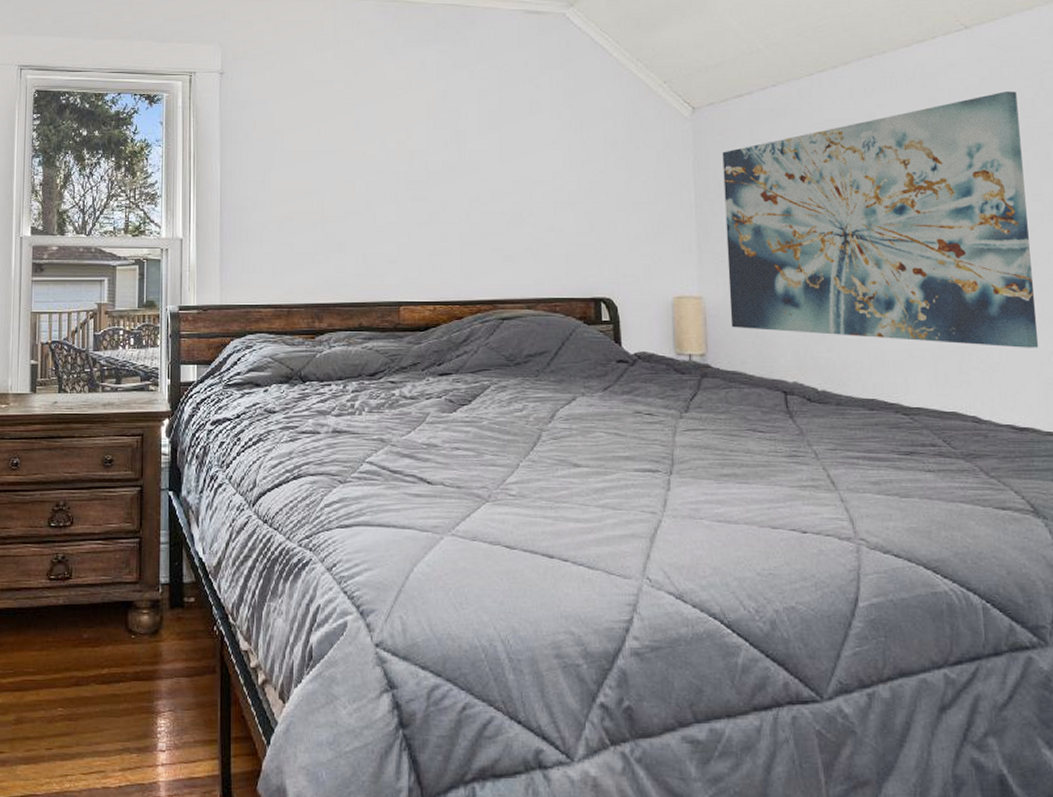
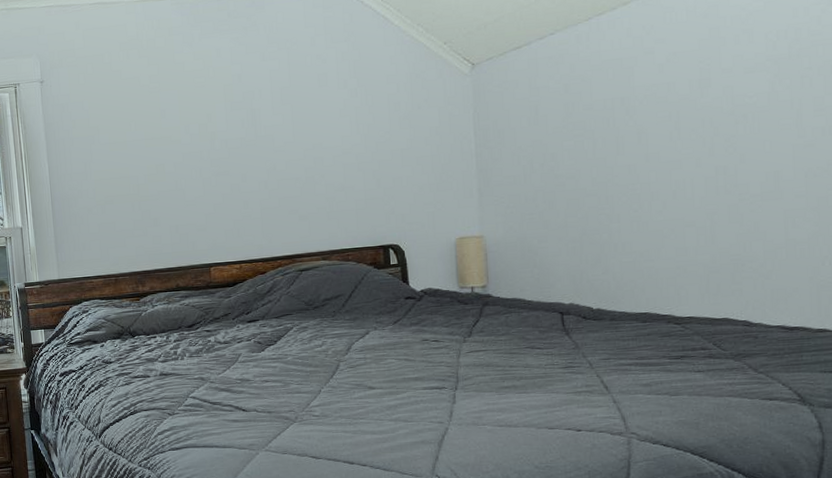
wall art: present [722,91,1039,348] -> none [501,11,814,261]

